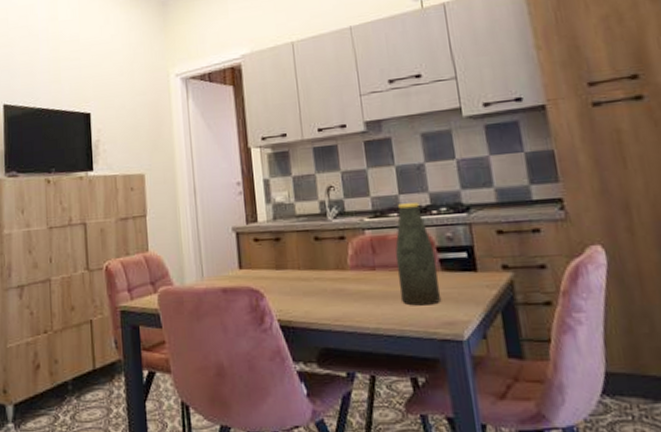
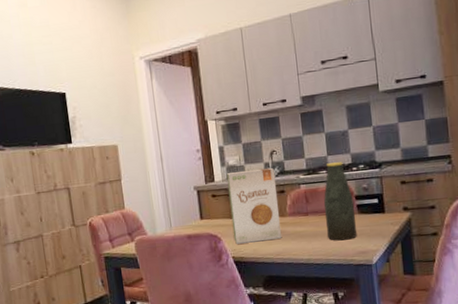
food box: none [272,207,342,303] -> present [226,167,282,244]

